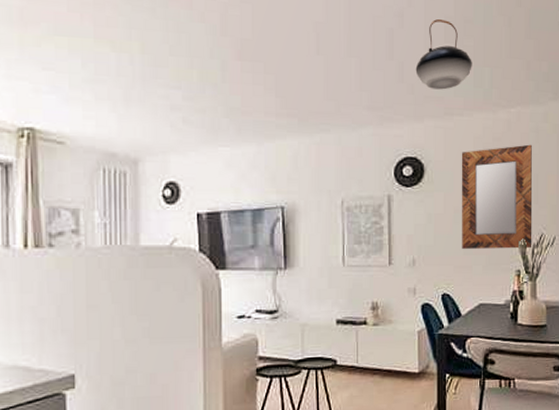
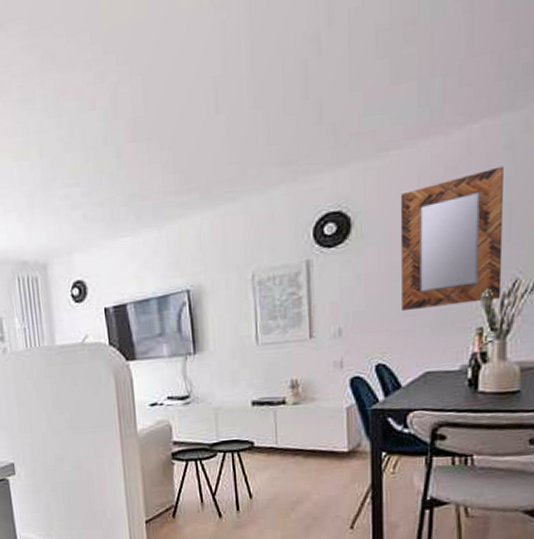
pendant light: present [415,19,472,90] -> none [337,29,416,124]

